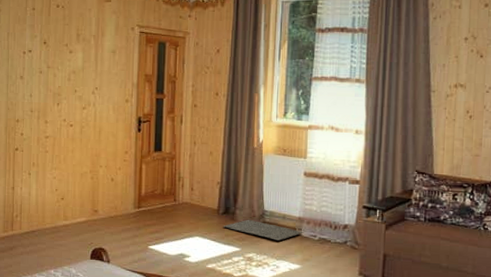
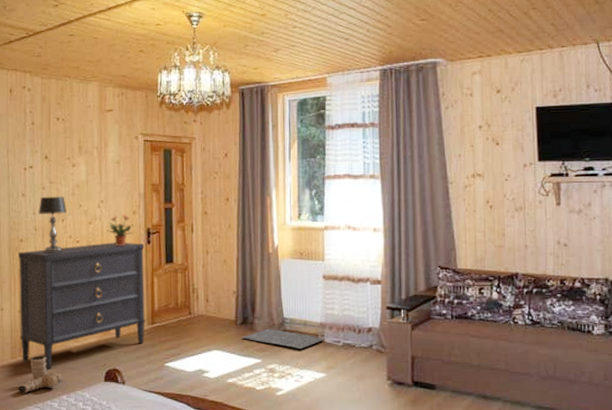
boots: none [8,231,50,266] -> present [18,356,61,394]
dresser: none [12,128,135,245] -> present [19,242,145,370]
table lamp: none [35,80,62,135] -> present [38,196,67,253]
potted plant: none [99,102,125,133] -> present [107,215,133,246]

